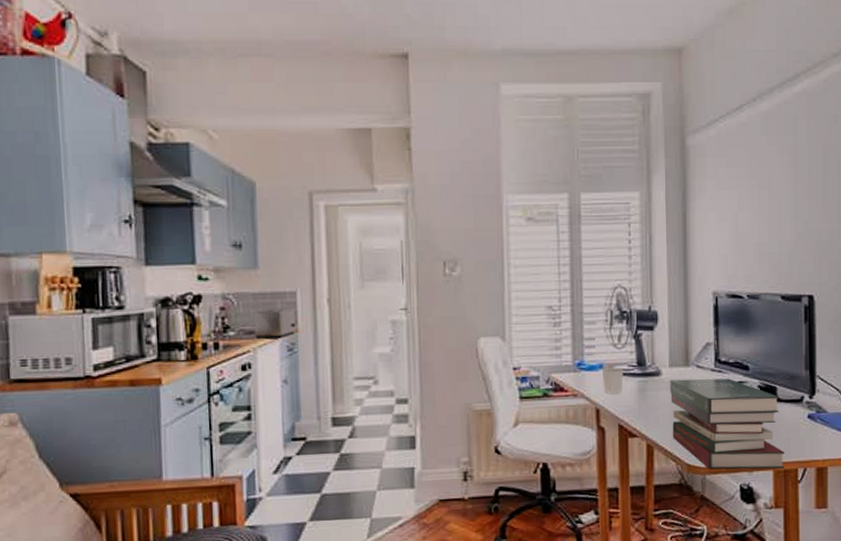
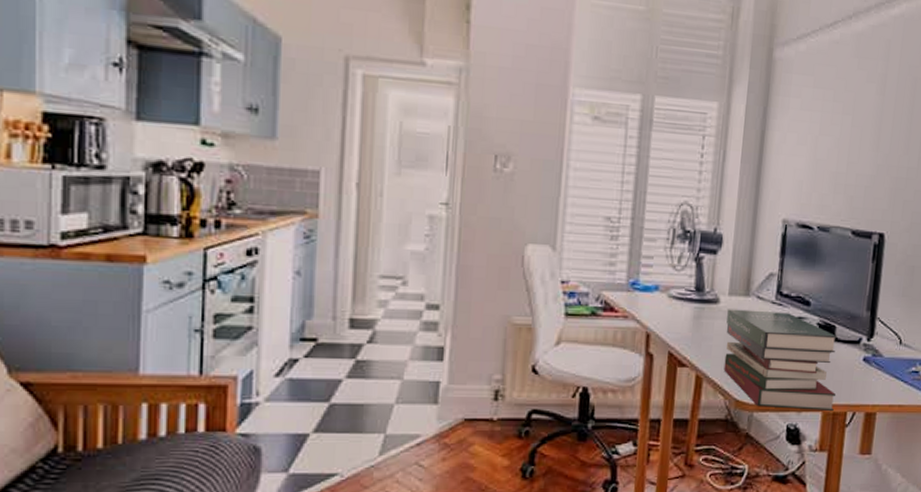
toaster: present [253,308,296,339] -> none [265,187,317,224]
cup: present [602,367,624,395] -> none [656,290,680,319]

